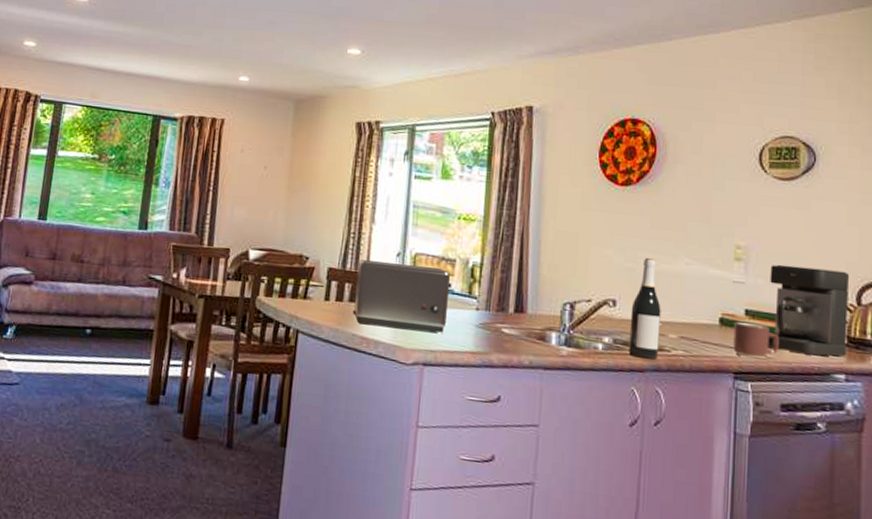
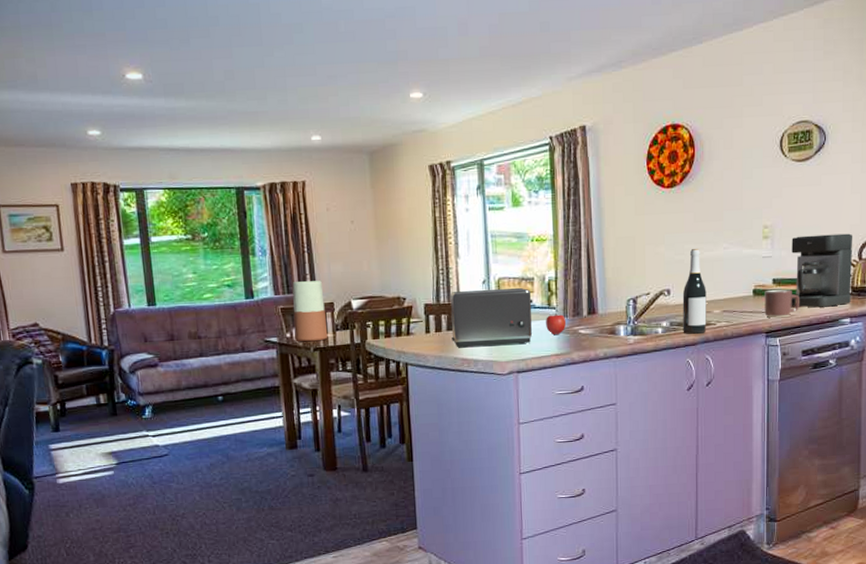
vase: none [181,220,222,289] -> present [292,280,328,342]
fruit: none [463,303,488,330] -> present [546,312,567,336]

